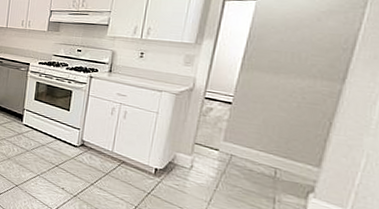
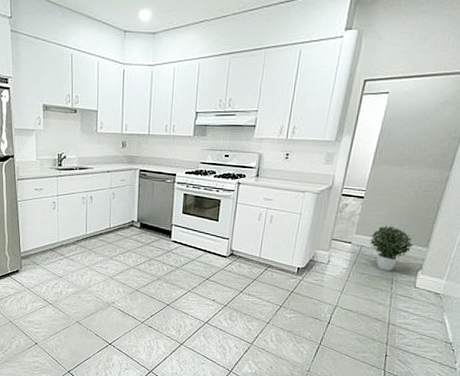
potted plant: none [241,135,301,189] -> present [369,225,414,271]

